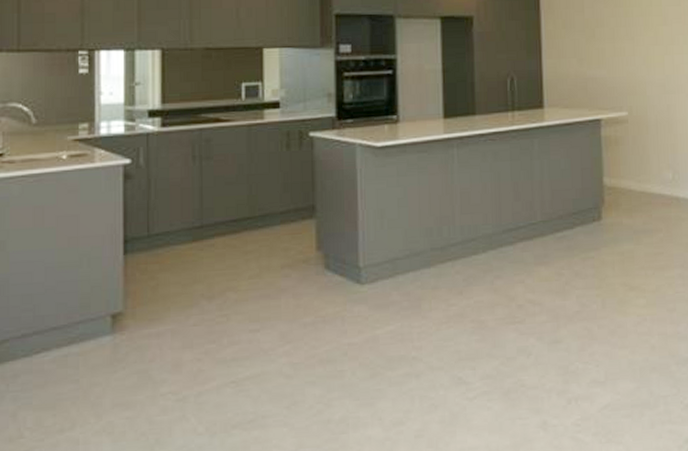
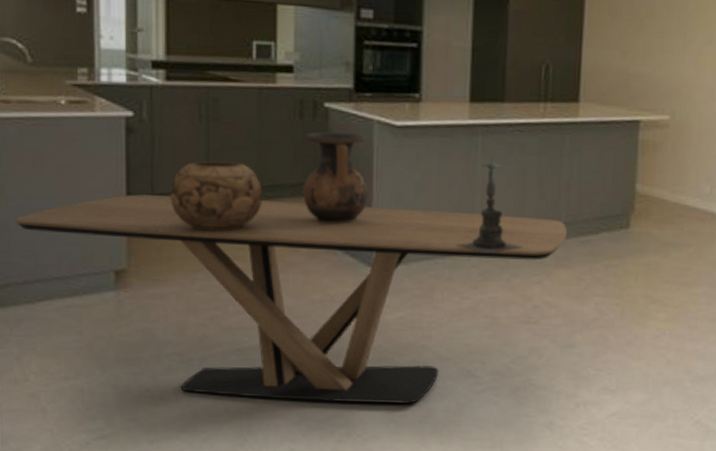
dining table: none [15,219,544,432] -> present [15,194,568,404]
decorative bowl: none [165,196,254,266] -> present [170,161,263,231]
vase: none [292,157,354,247] -> present [303,131,368,225]
candle holder: none [439,166,503,259] -> present [456,156,523,253]

